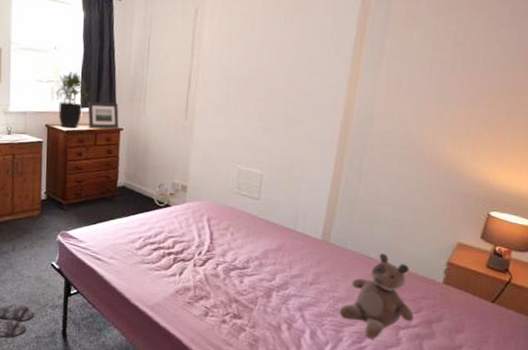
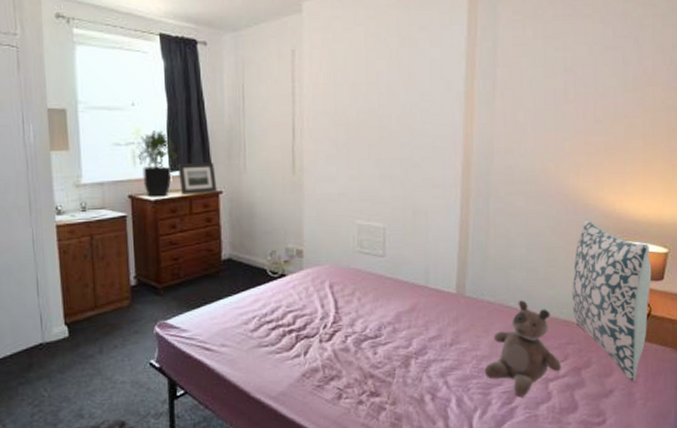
pillow: none [432,187,519,342] -> present [572,219,652,382]

